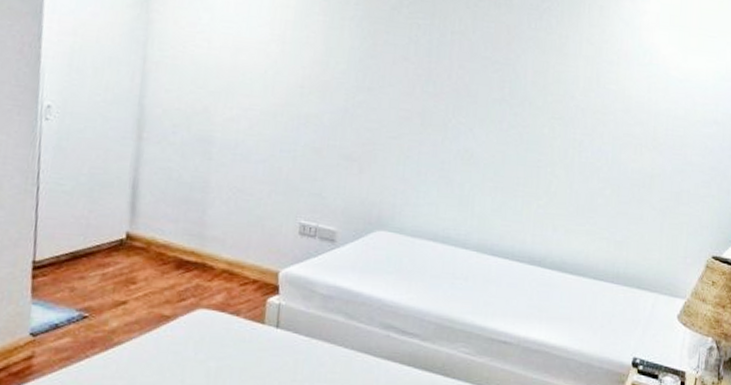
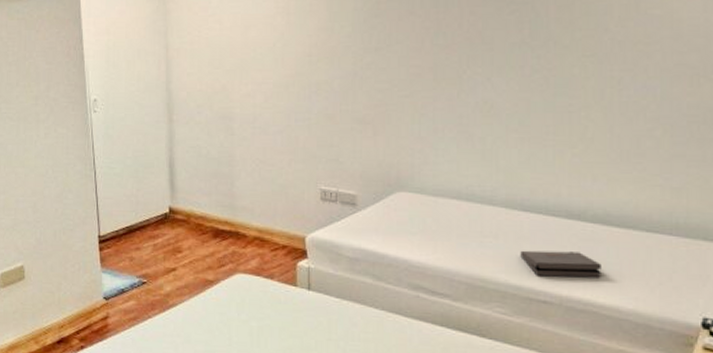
pizza box: none [486,292,555,321] -> present [520,250,601,278]

